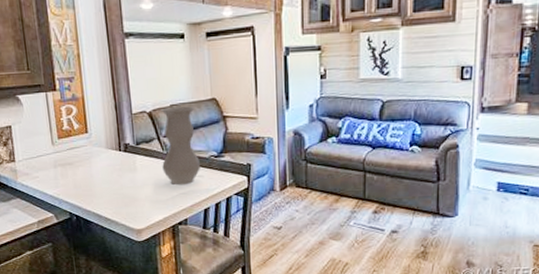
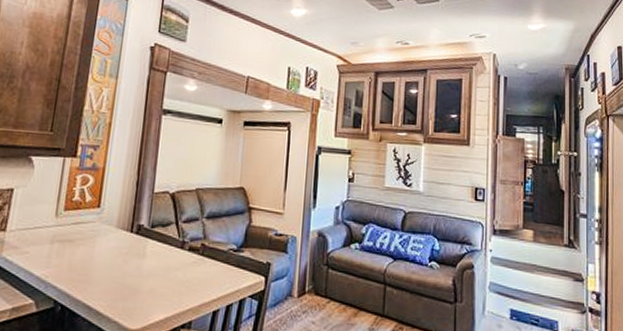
vase: present [160,106,201,186] -> none [174,190,221,281]

